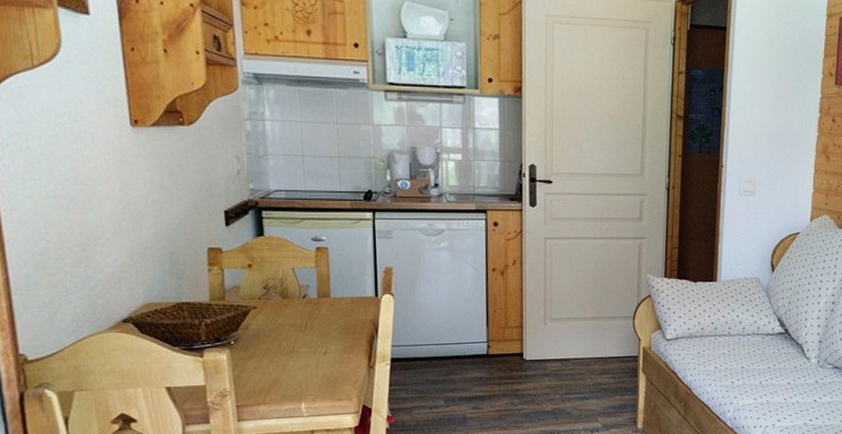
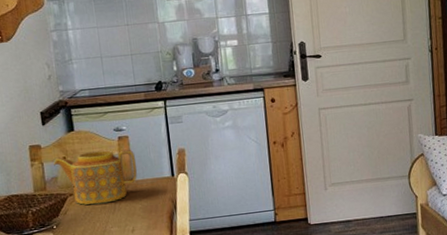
teapot: none [236,260,336,321] -> present [54,149,137,205]

